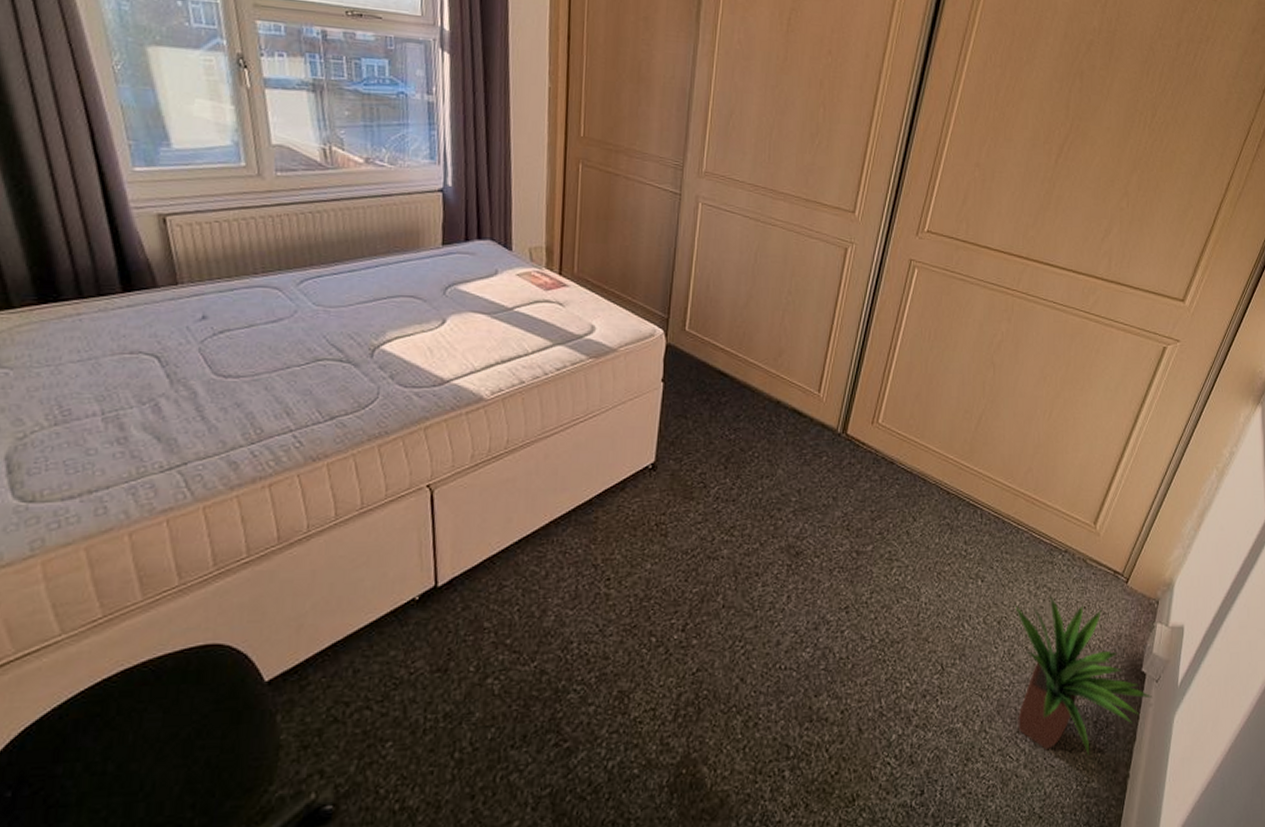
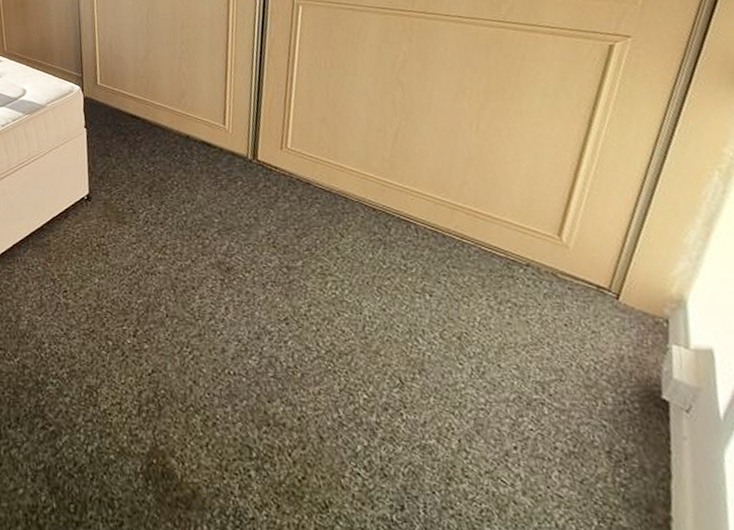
potted plant: present [1014,596,1153,755] -> none [474,312,686,489]

